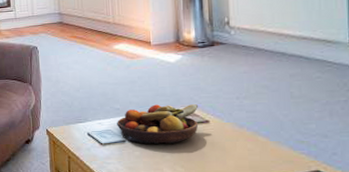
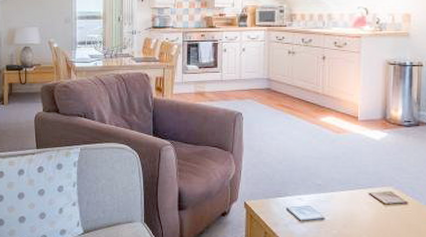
fruit bowl: present [117,104,199,144] -> none [317,182,399,224]

